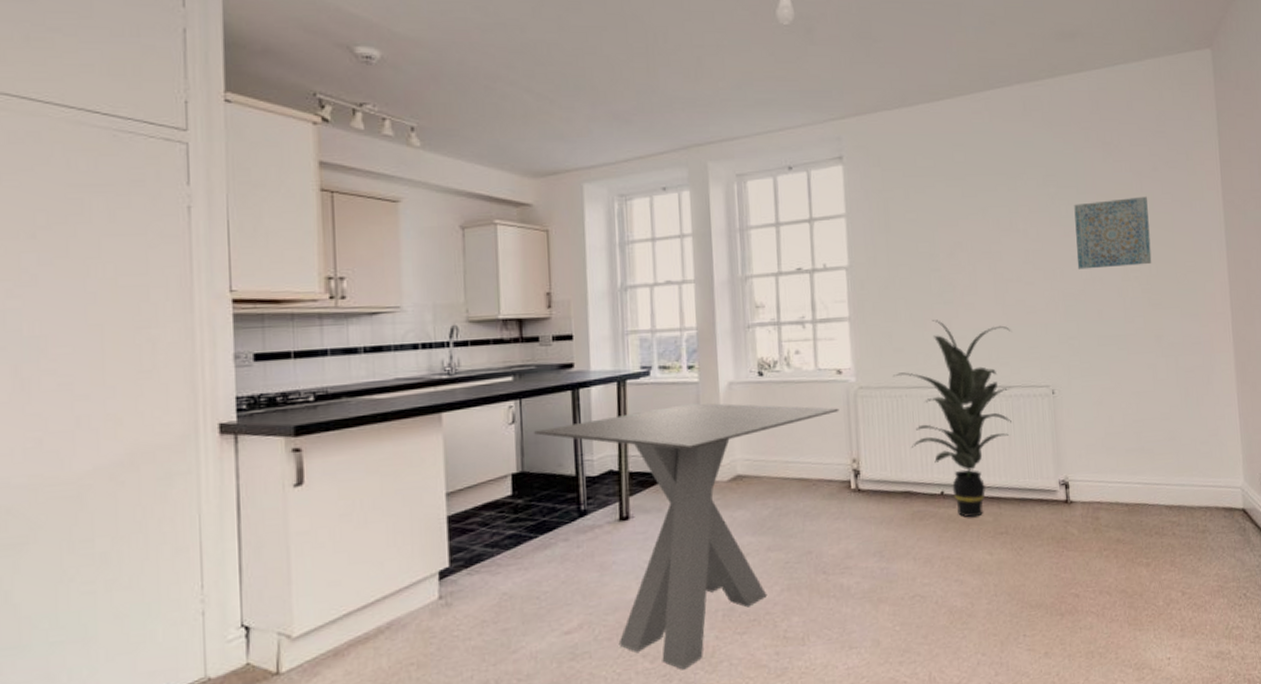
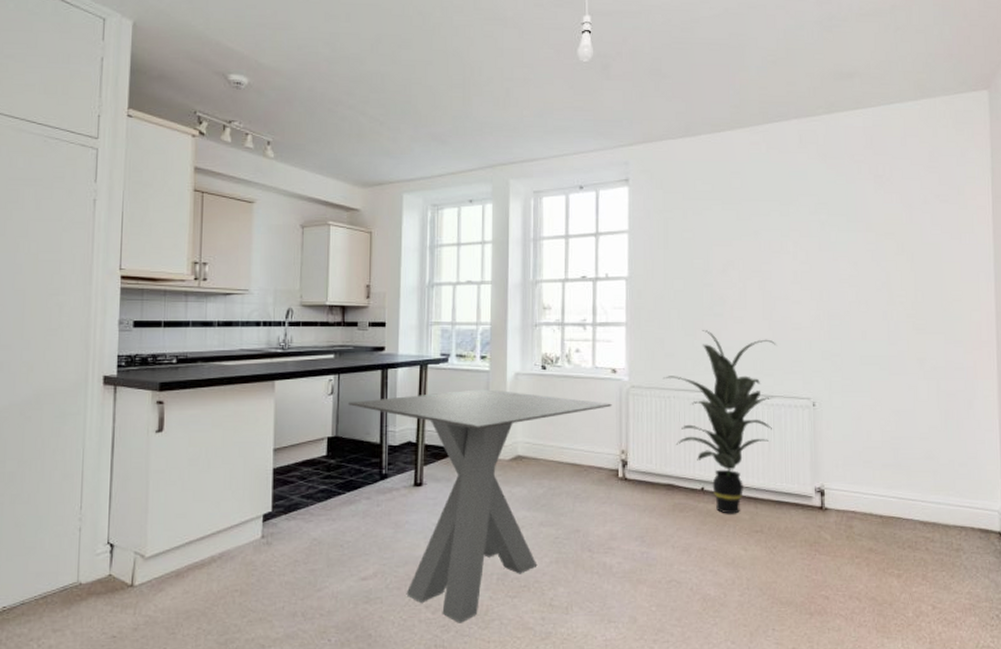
wall art: present [1074,196,1152,270] -> none [843,227,918,292]

